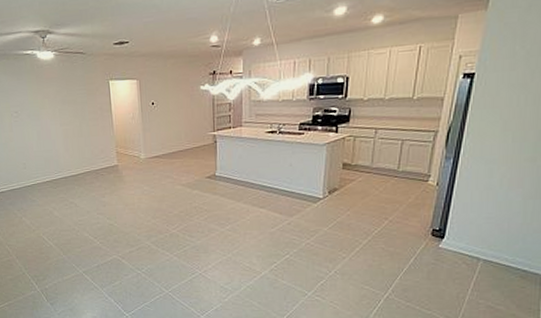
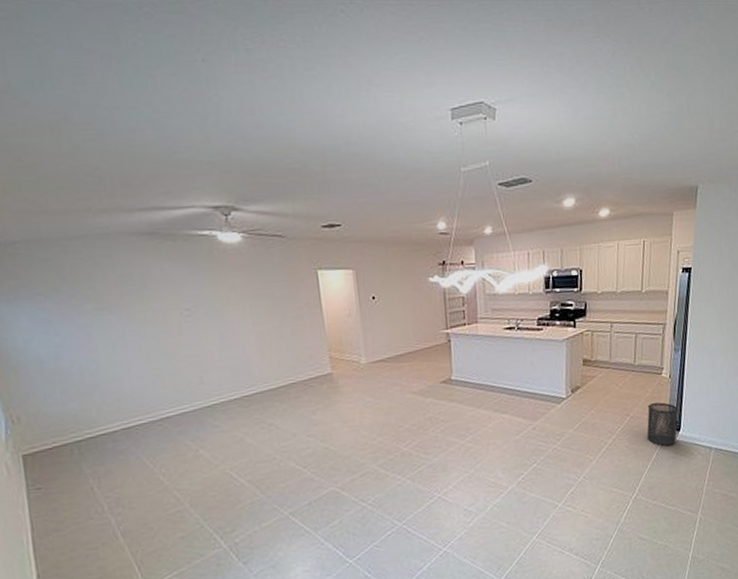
trash can: none [405,208,445,252] -> present [646,402,679,447]

